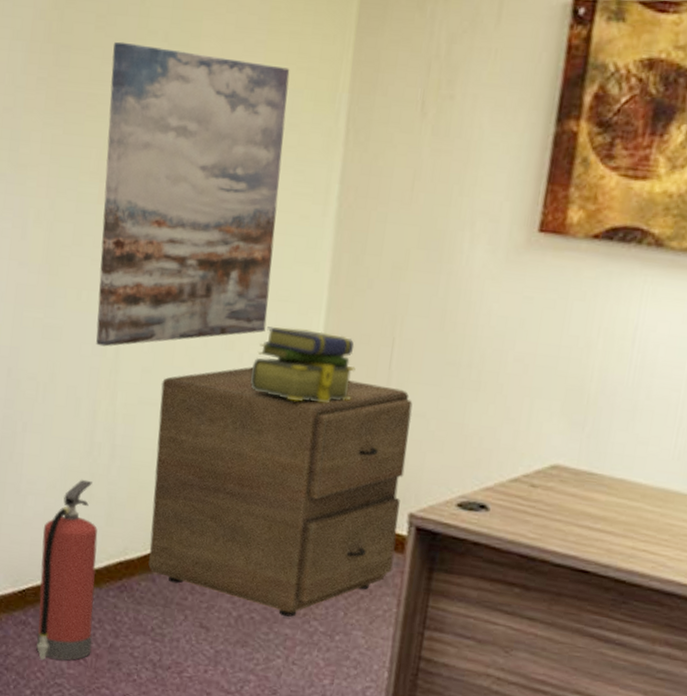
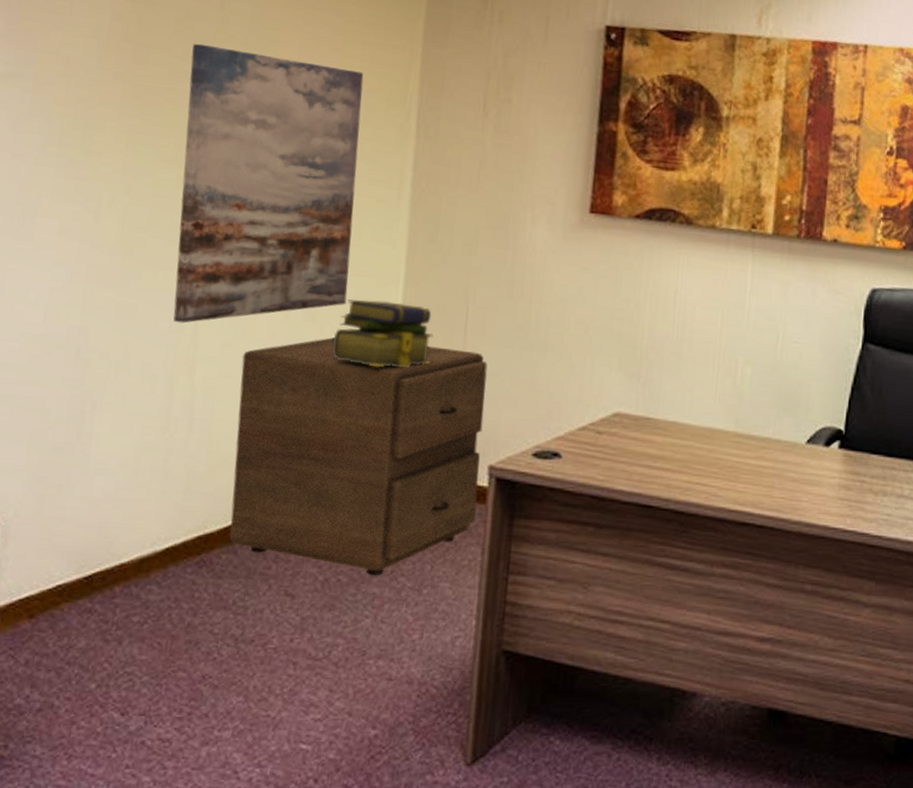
fire extinguisher: present [36,479,98,661] -> none [104,455,175,648]

